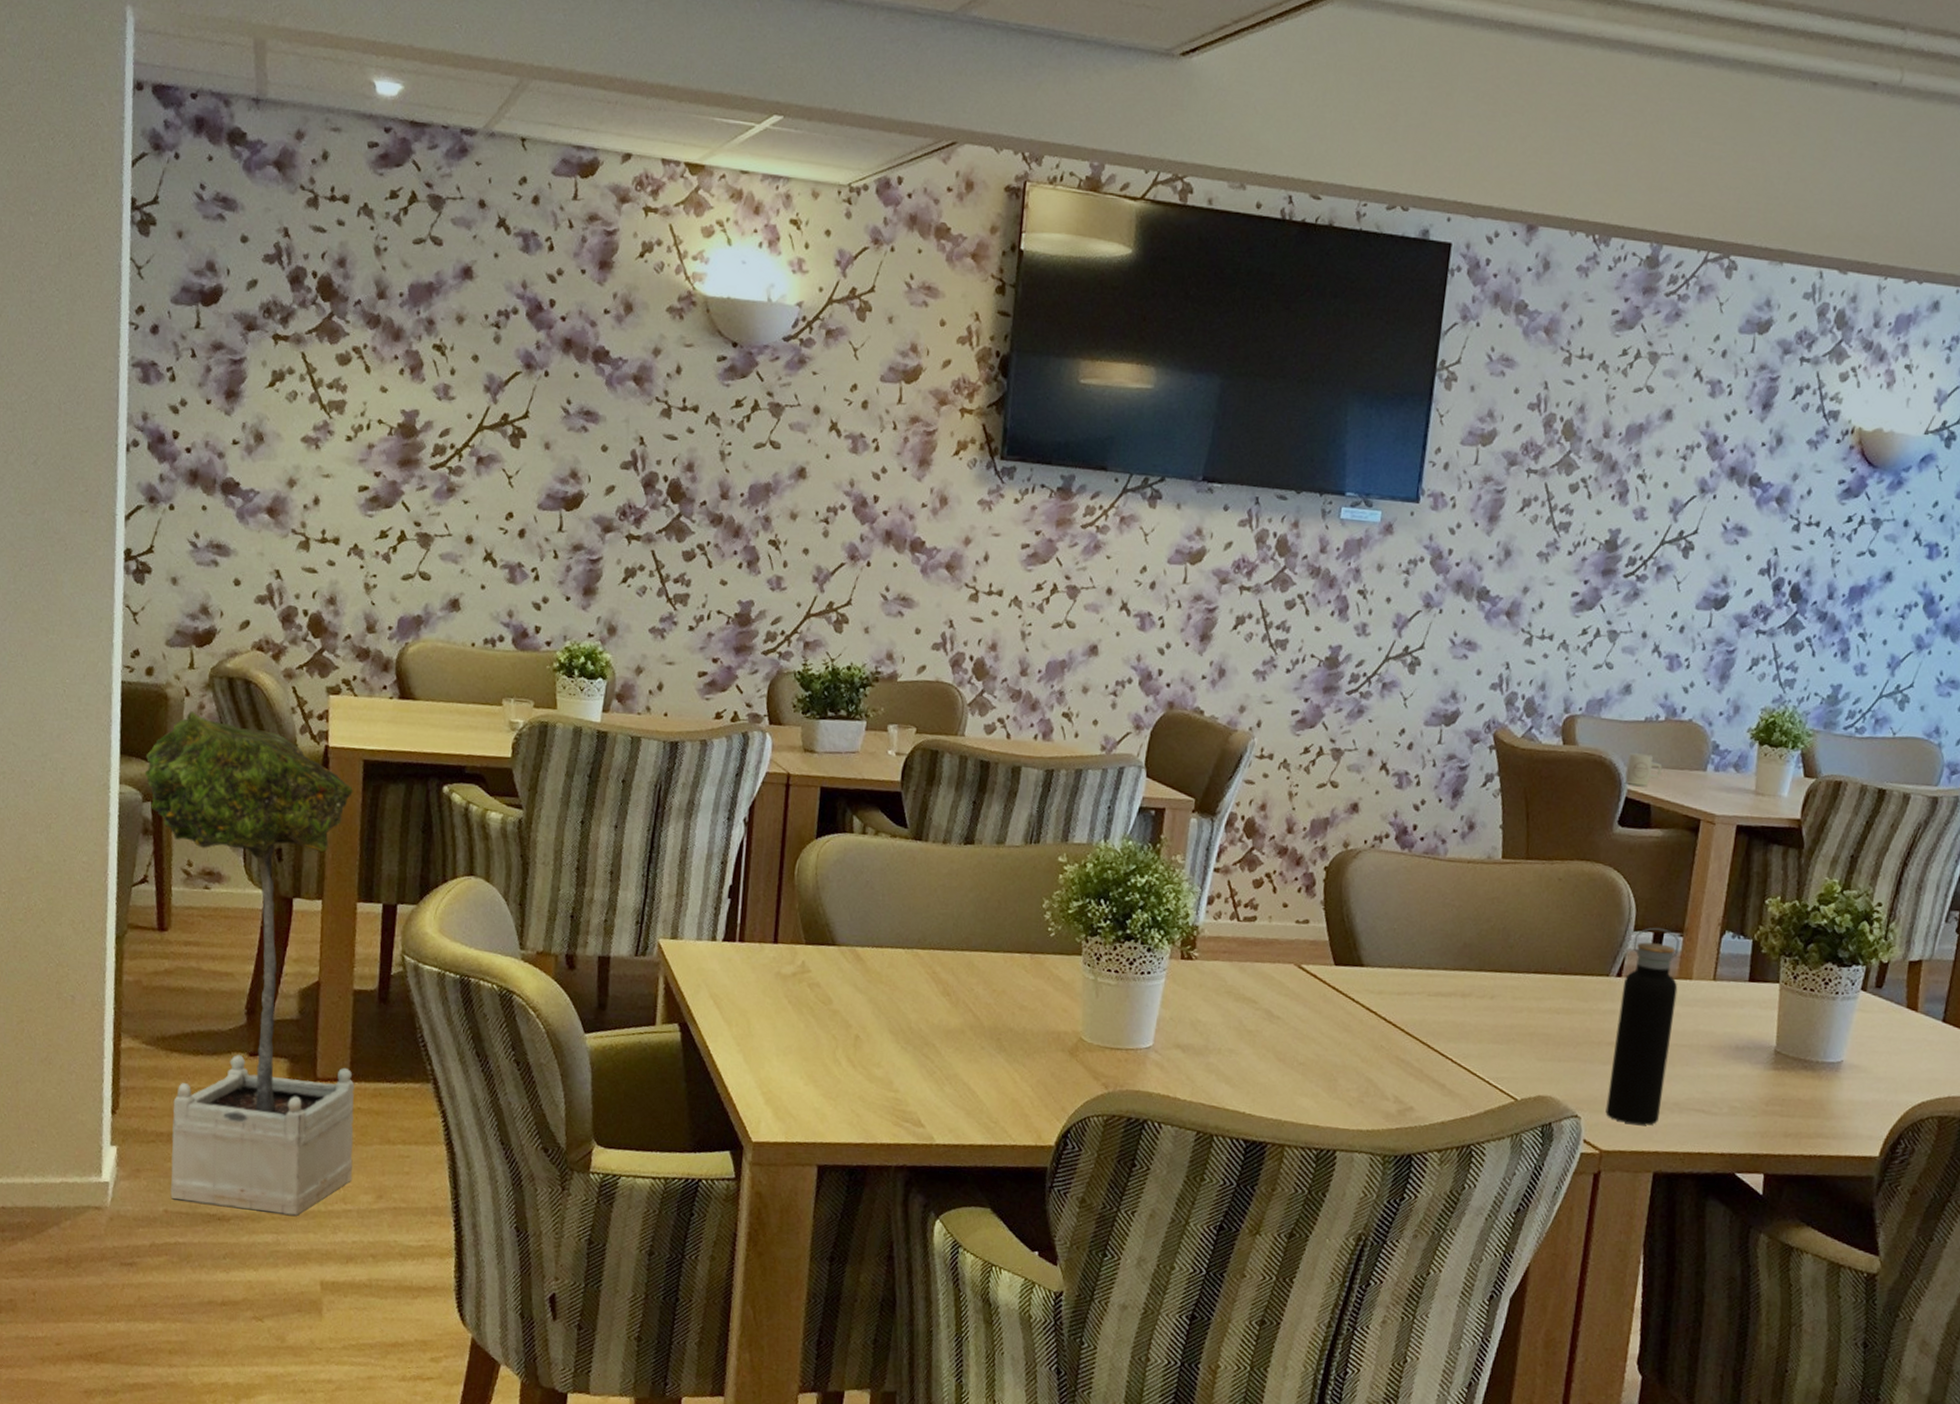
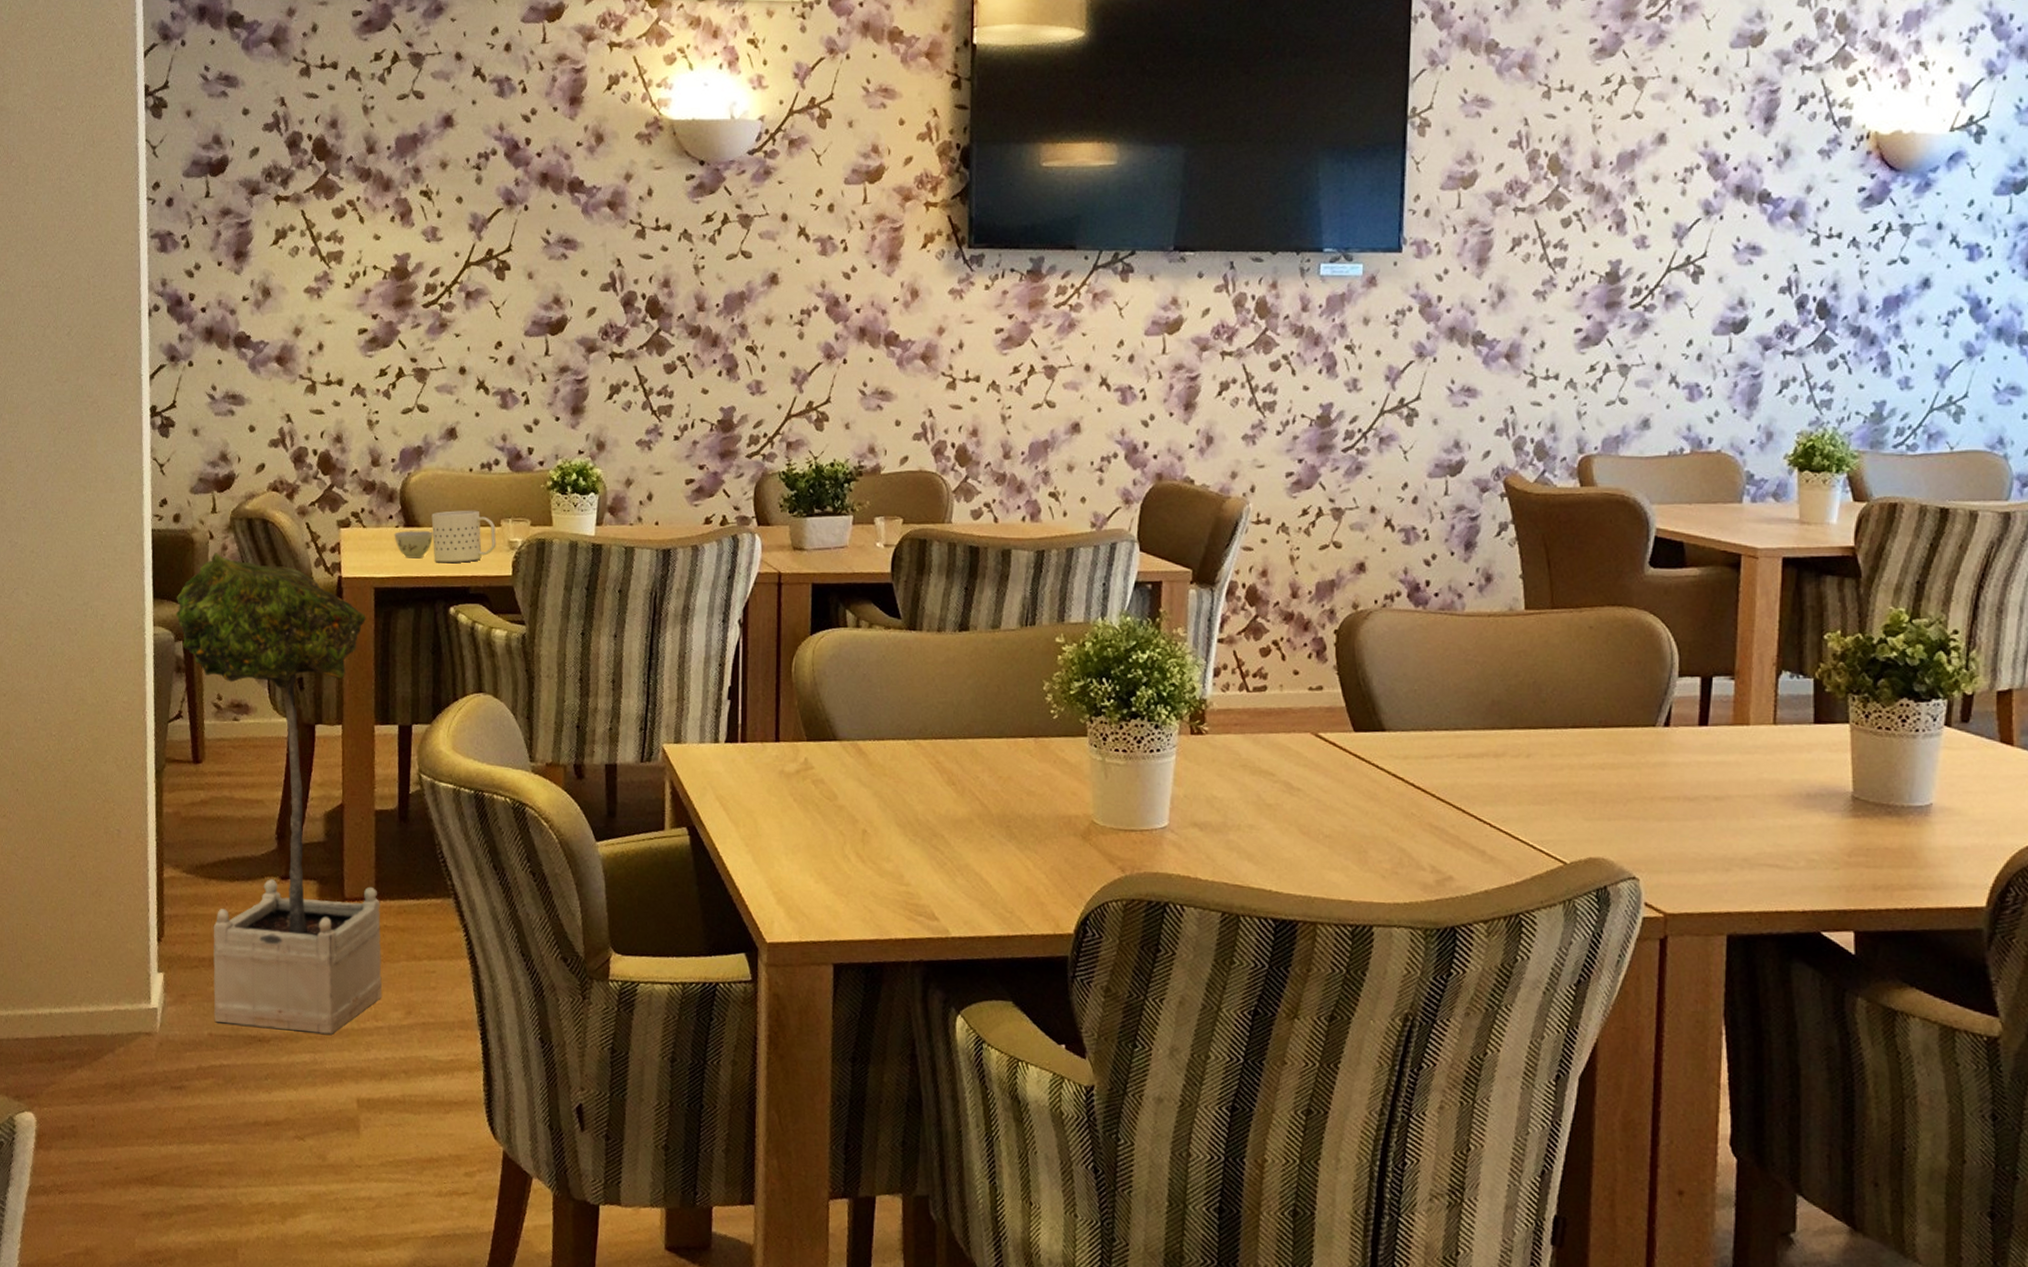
teacup: none [387,702,430,733] -> present [394,530,433,559]
mug: none [428,685,497,741] -> present [431,510,497,564]
water bottle: present [1605,927,1680,1125] -> none [1666,671,1734,884]
mug: present [1625,753,1663,786] -> none [1652,490,1693,523]

